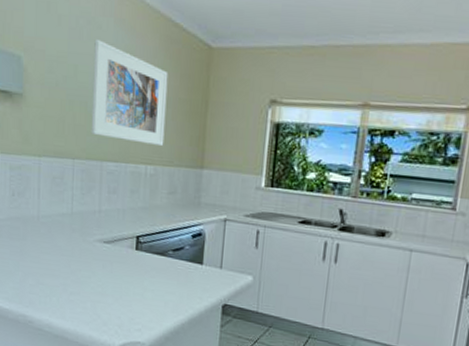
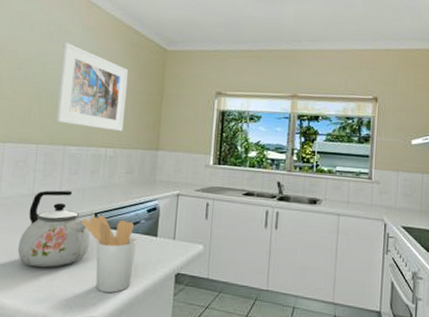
kettle: none [60,210,133,290] -> present [17,190,91,268]
utensil holder: none [123,239,182,320] -> present [82,215,138,293]

